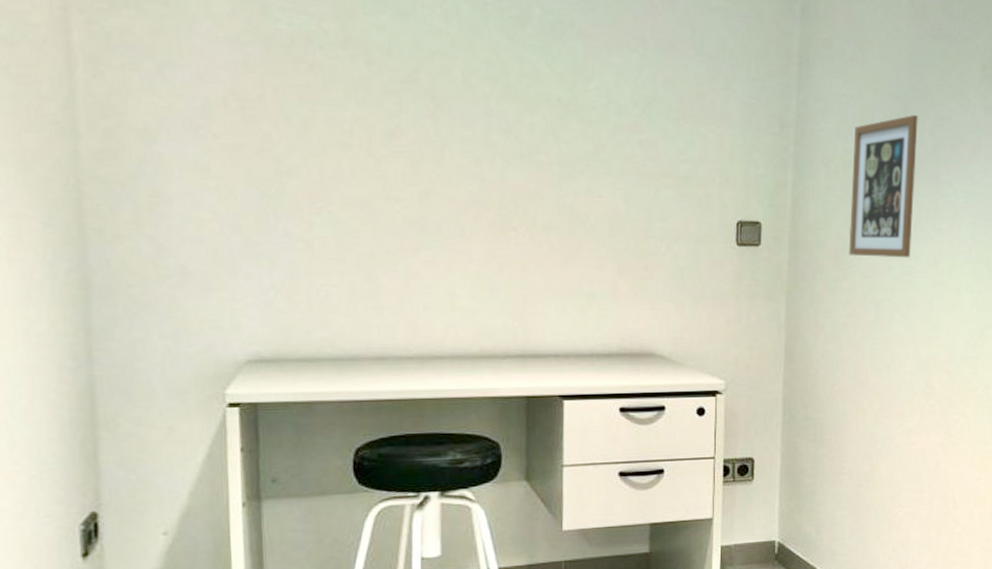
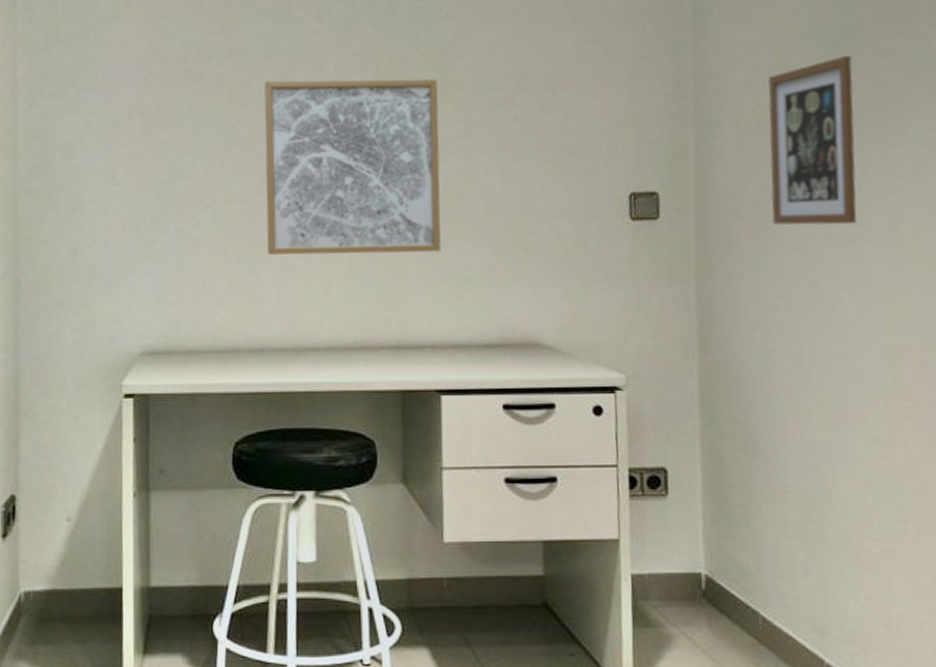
wall art: none [385,80,568,267] -> present [264,78,441,255]

